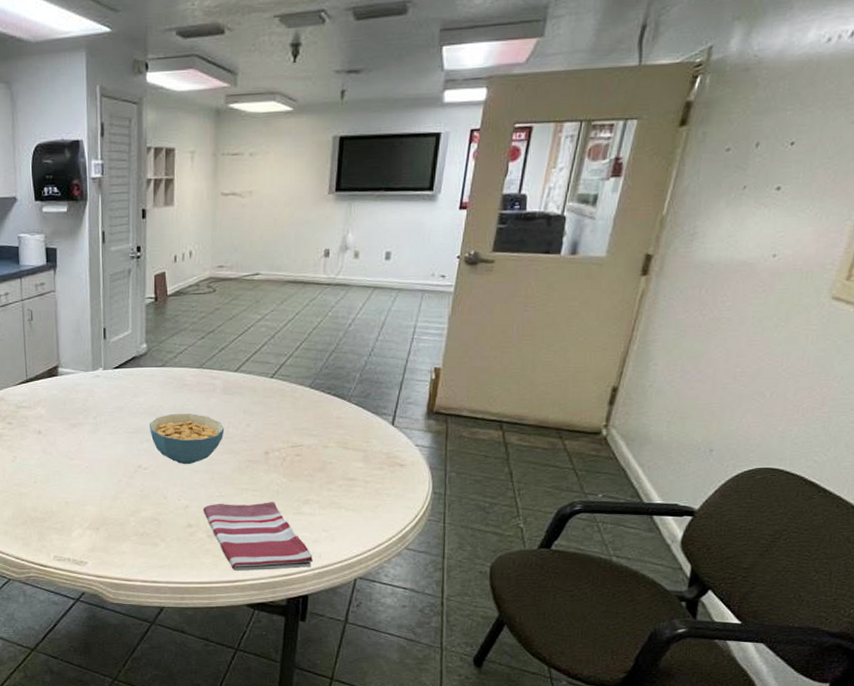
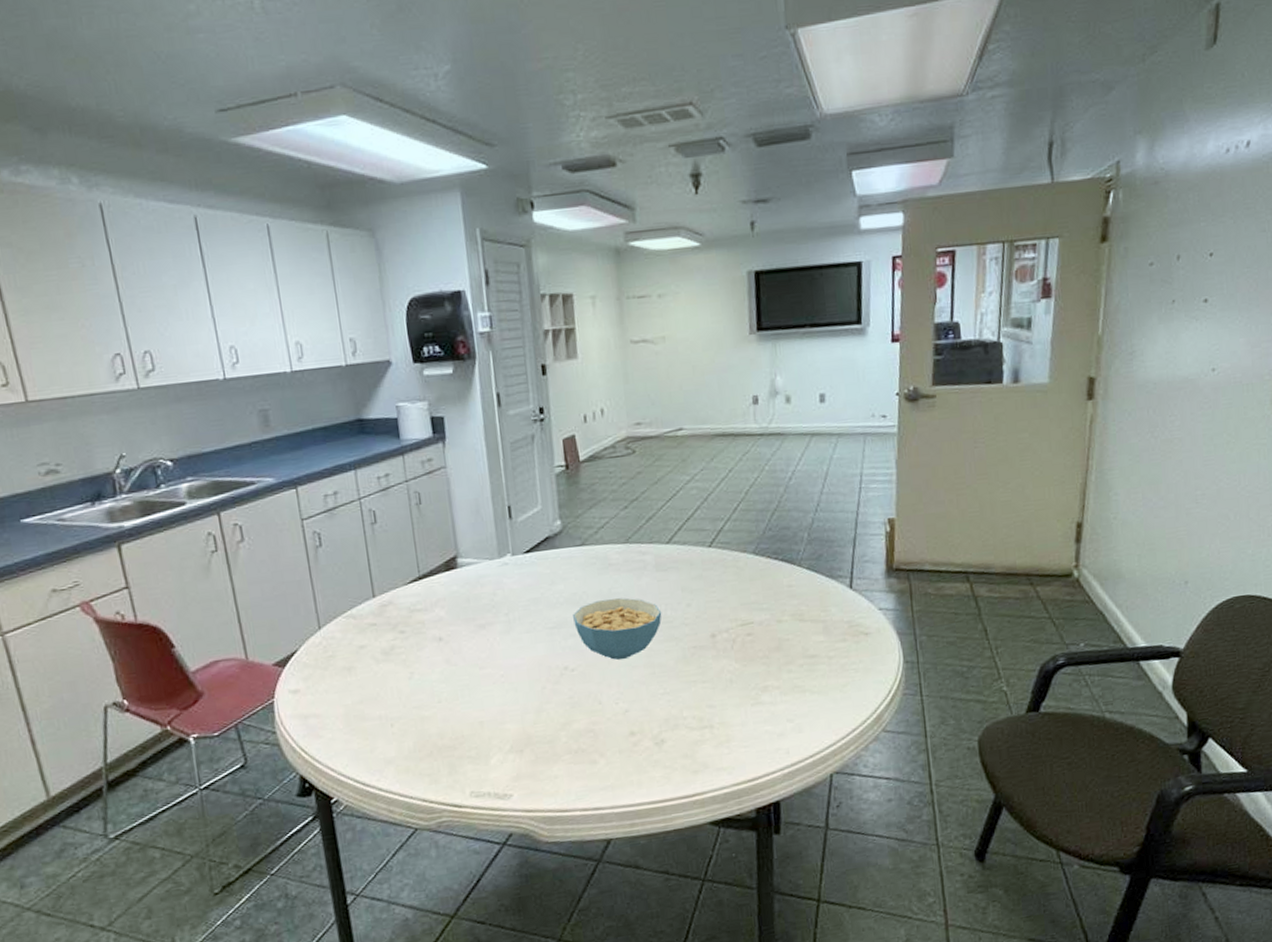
dish towel: present [203,502,313,571] -> none [646,693,780,783]

